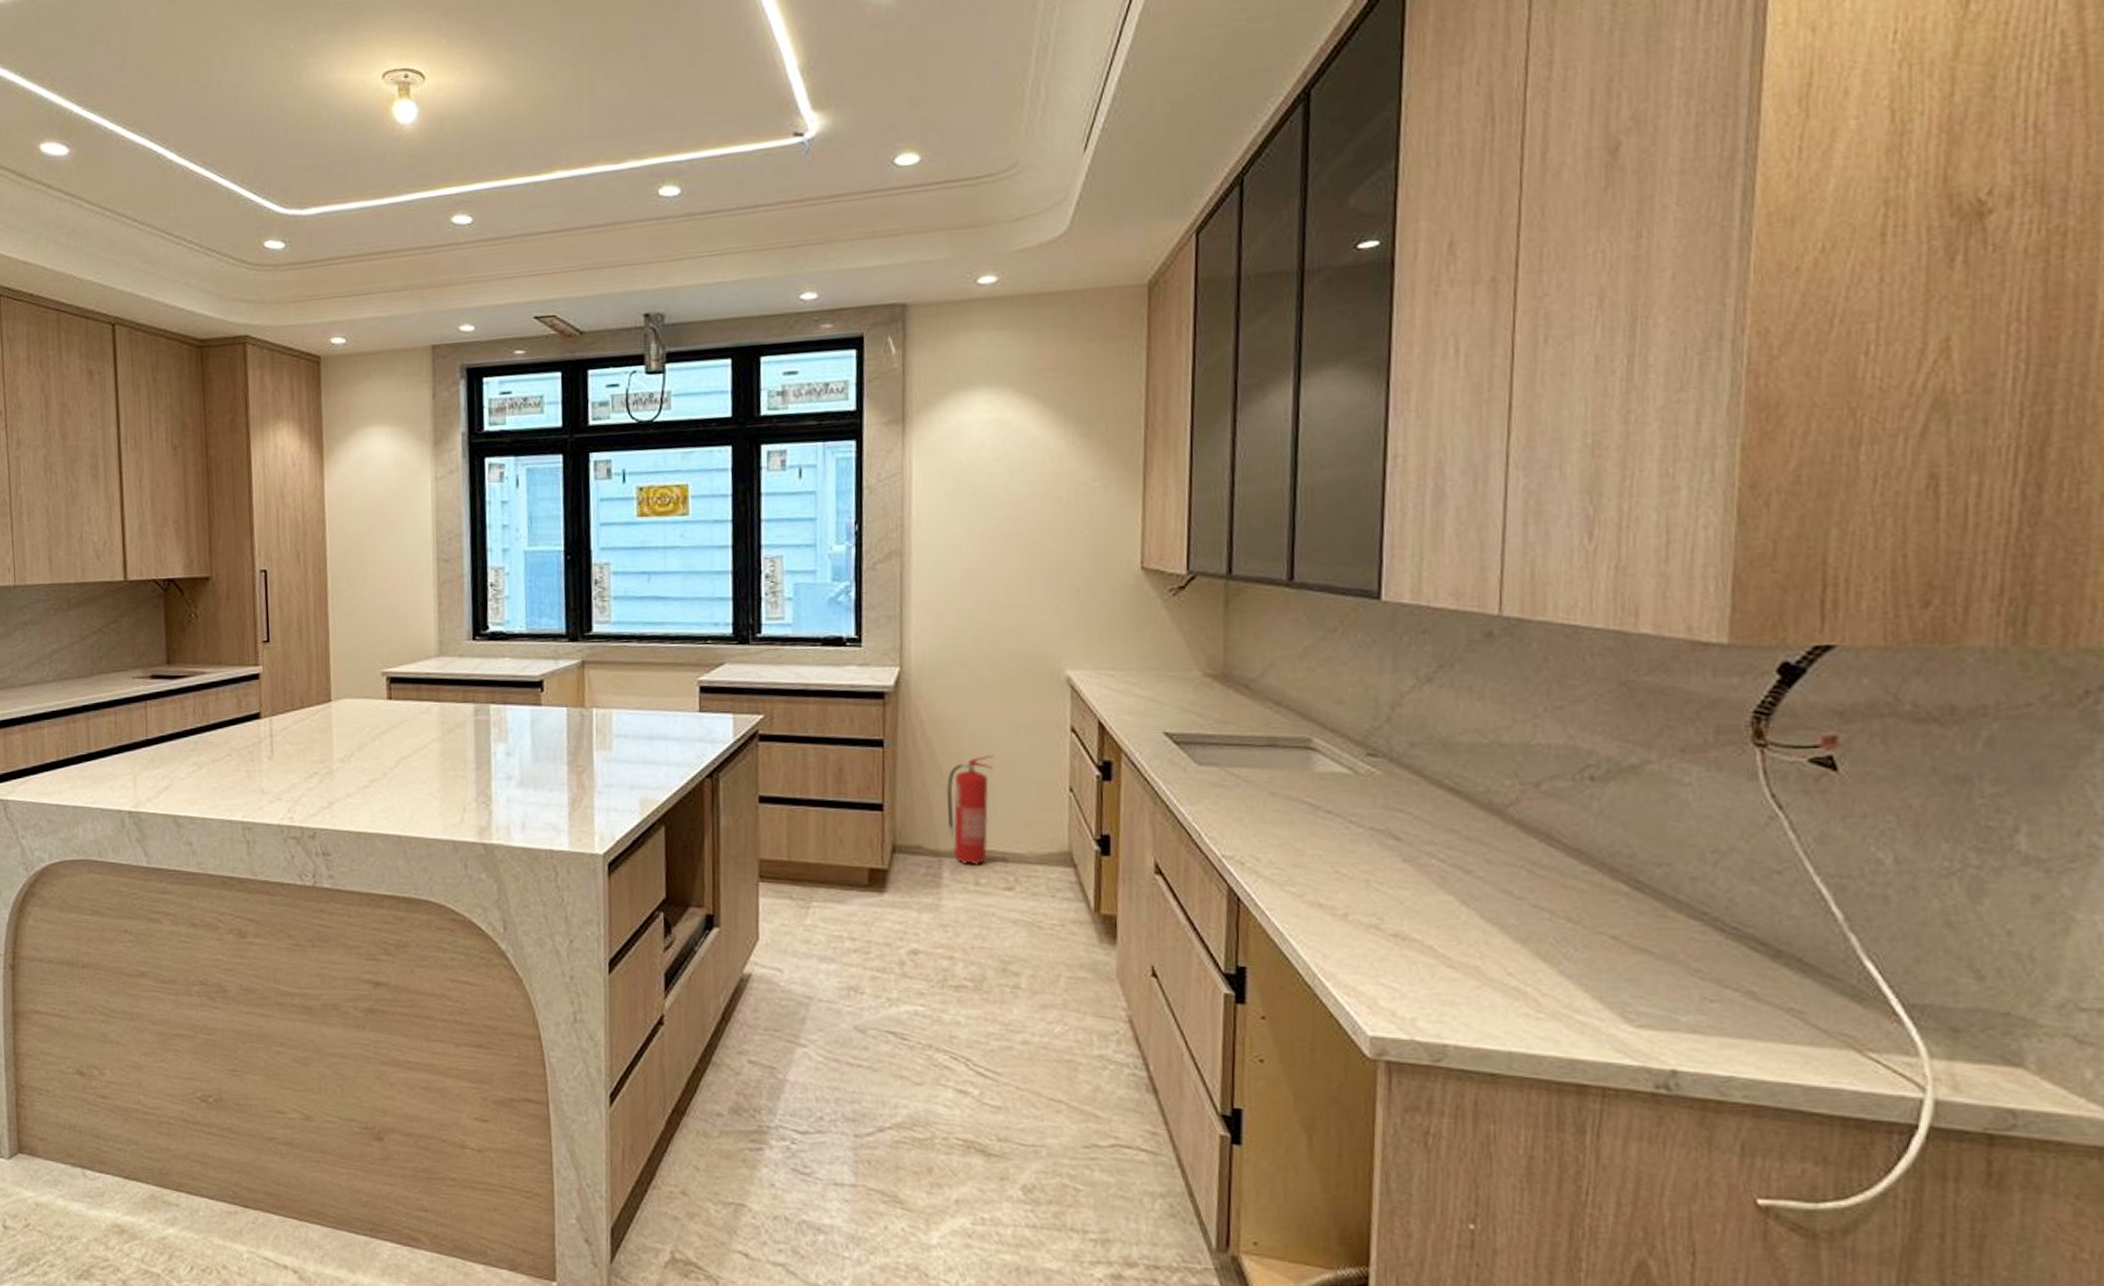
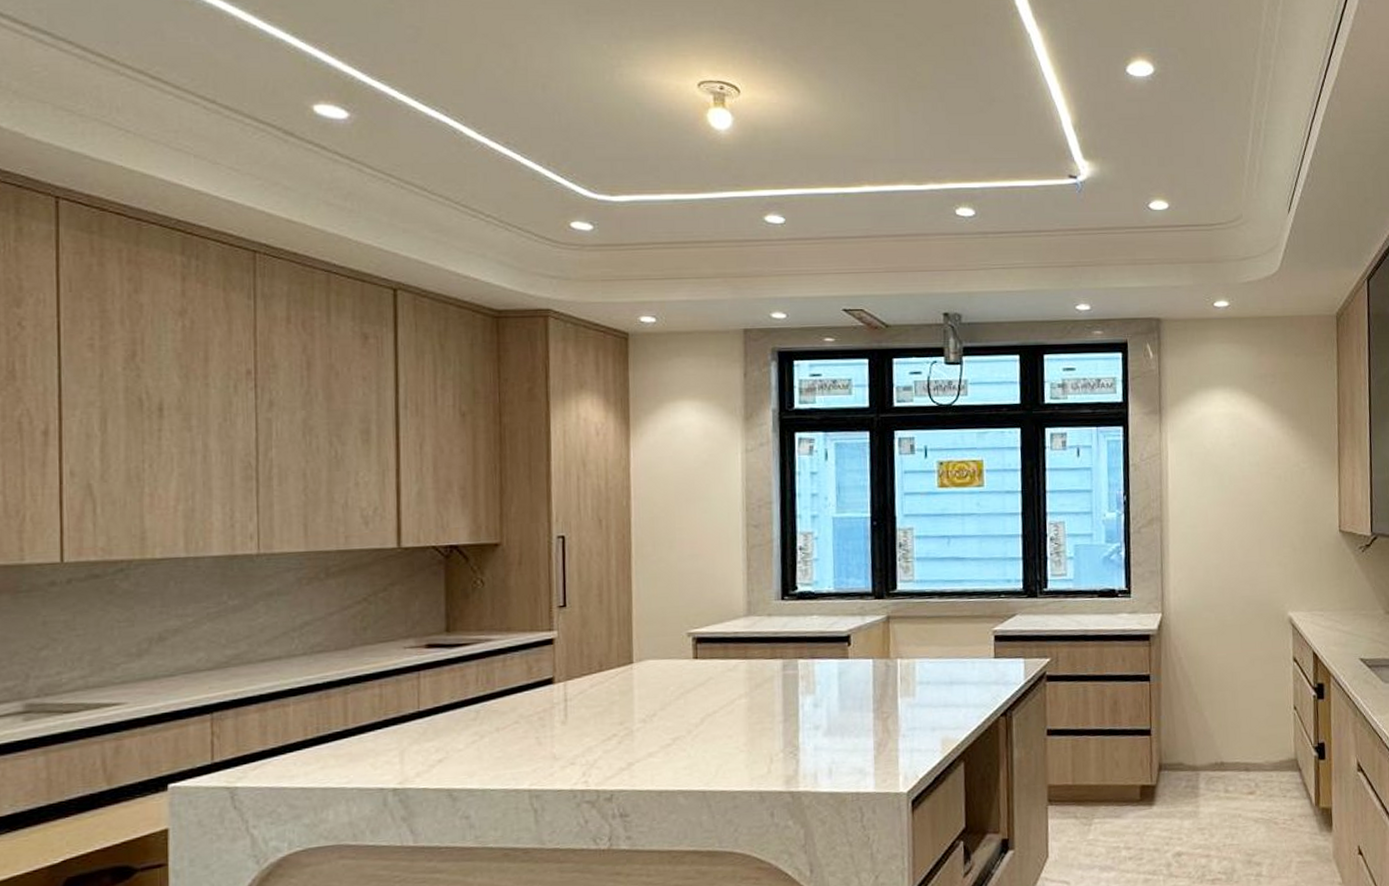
fire extinguisher: present [946,755,994,865] -> none [1200,683,1237,776]

